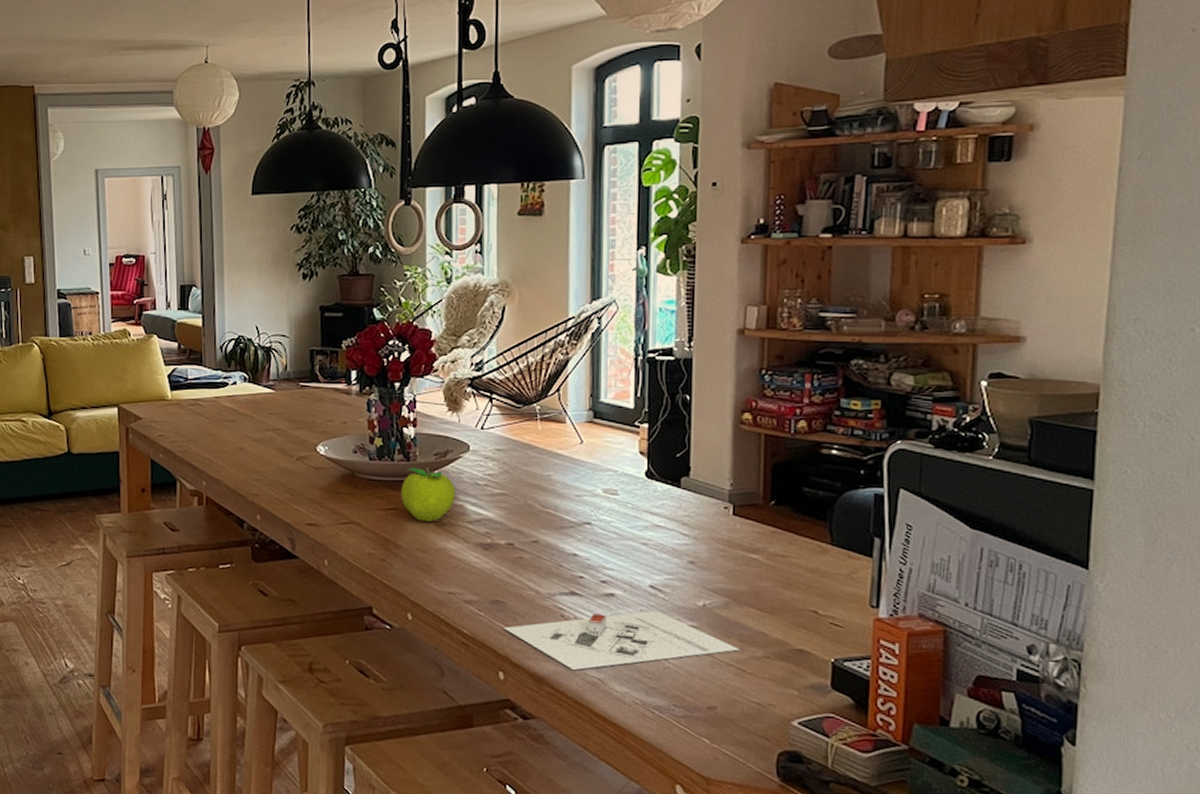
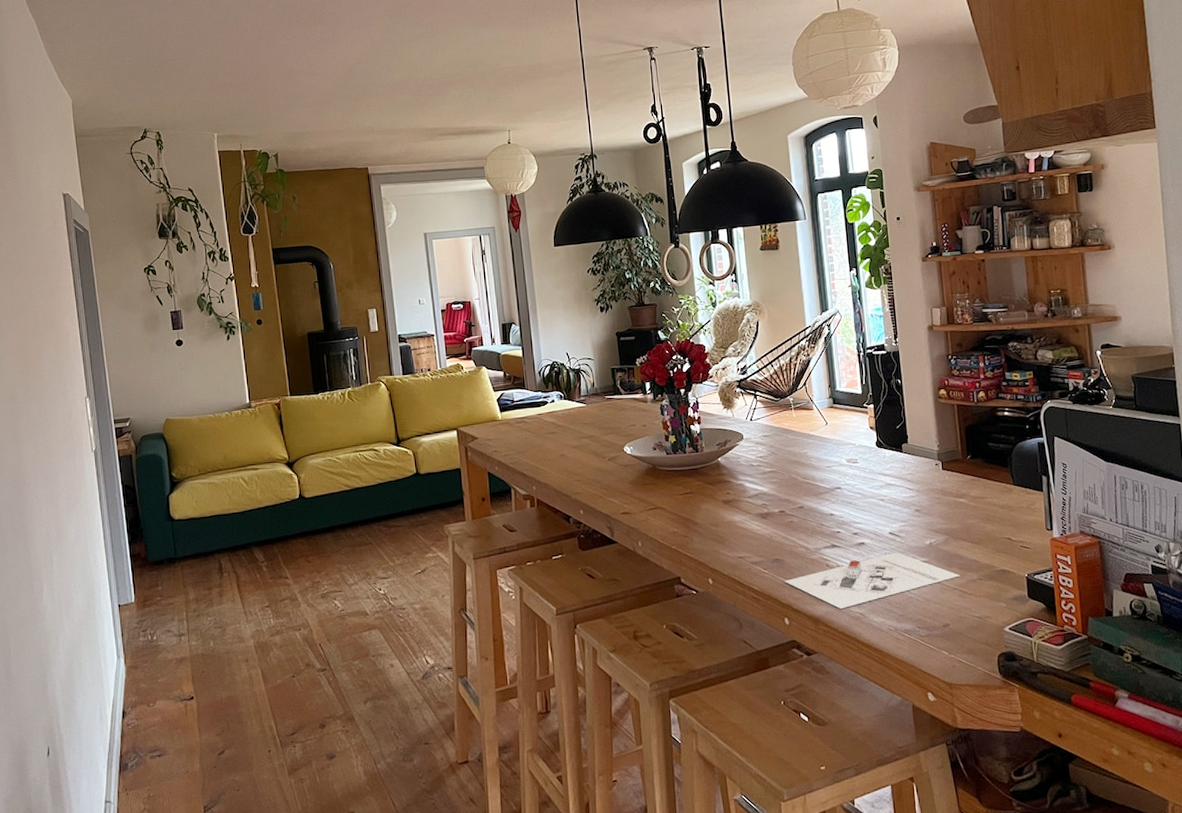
fruit: present [401,467,455,523] -> none [693,456,737,501]

